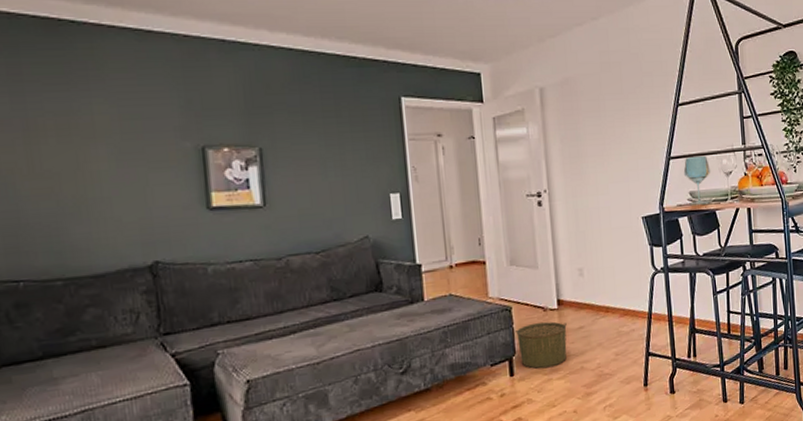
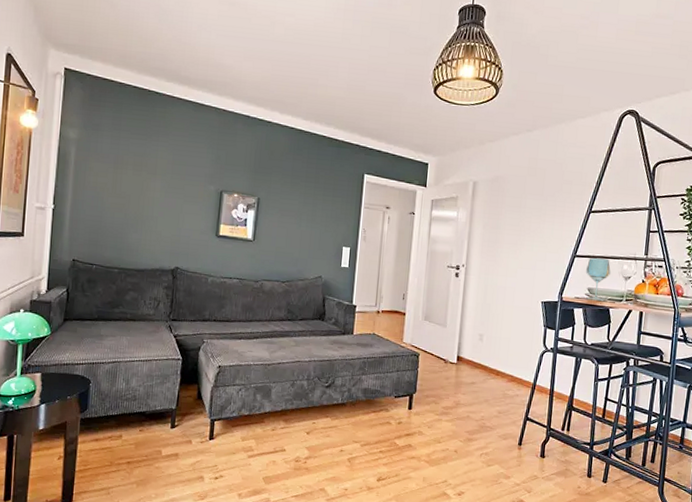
basket: present [515,321,567,369] -> none [419,370,462,410]

